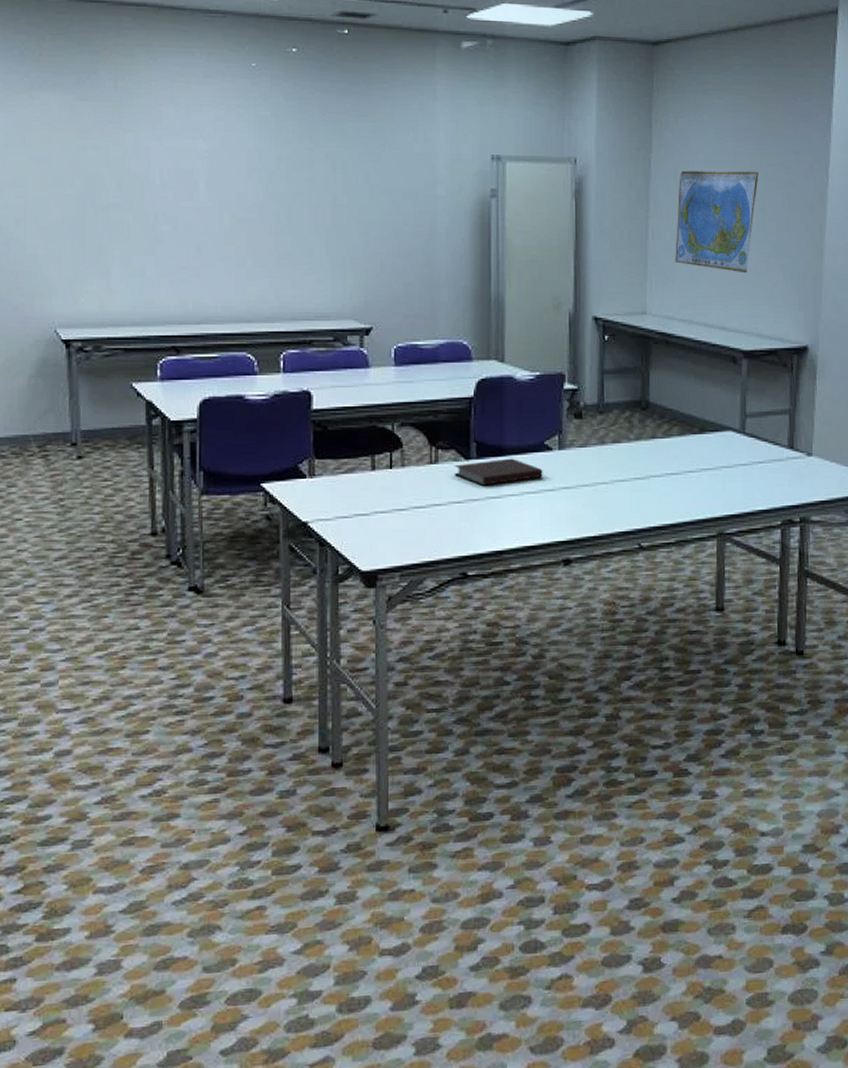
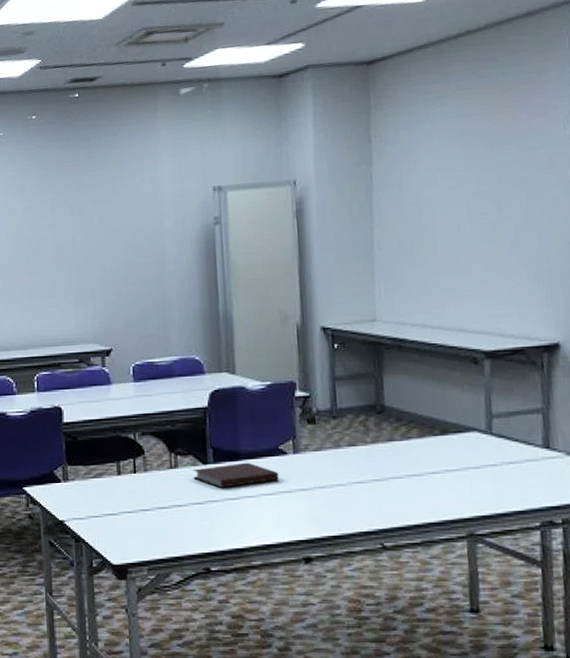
world map: present [675,170,759,274] -> none [403,172,491,274]

